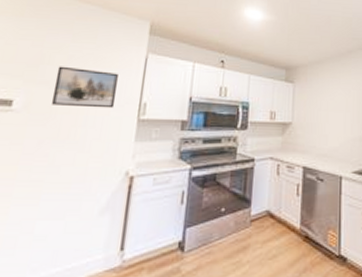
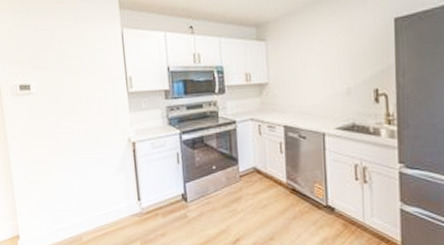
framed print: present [51,66,118,109] -> none [54,50,106,86]

